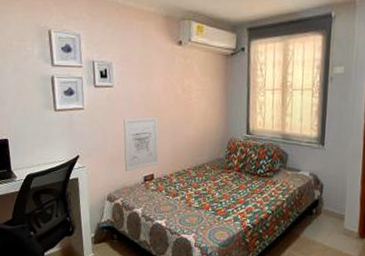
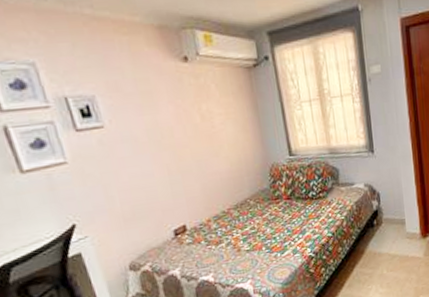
wall art: present [123,116,159,172] -> none [129,155,189,230]

